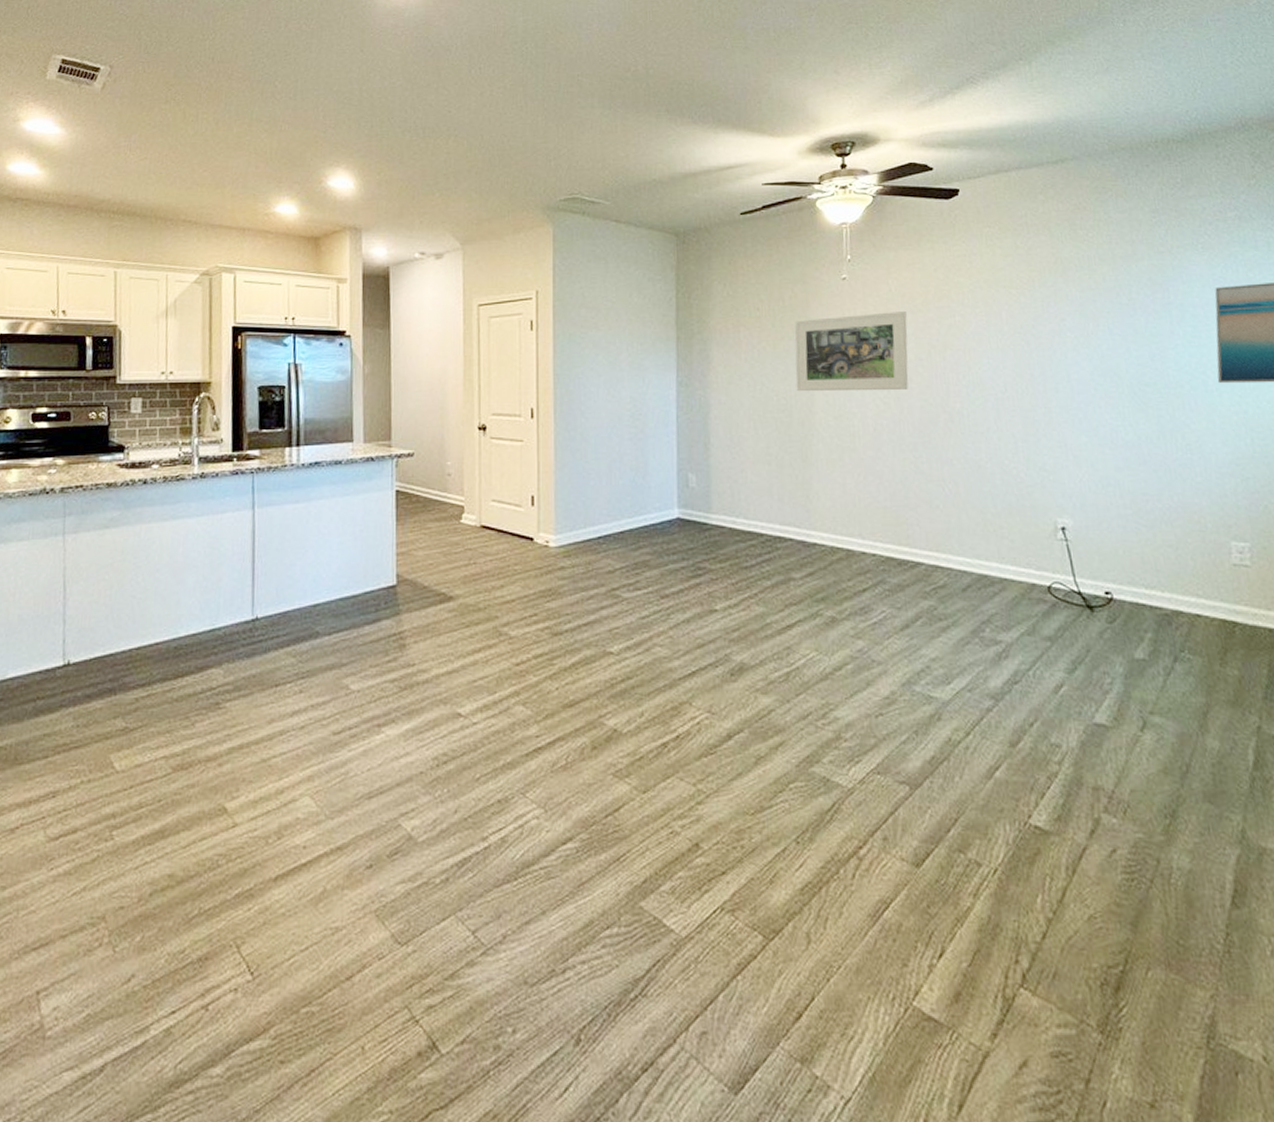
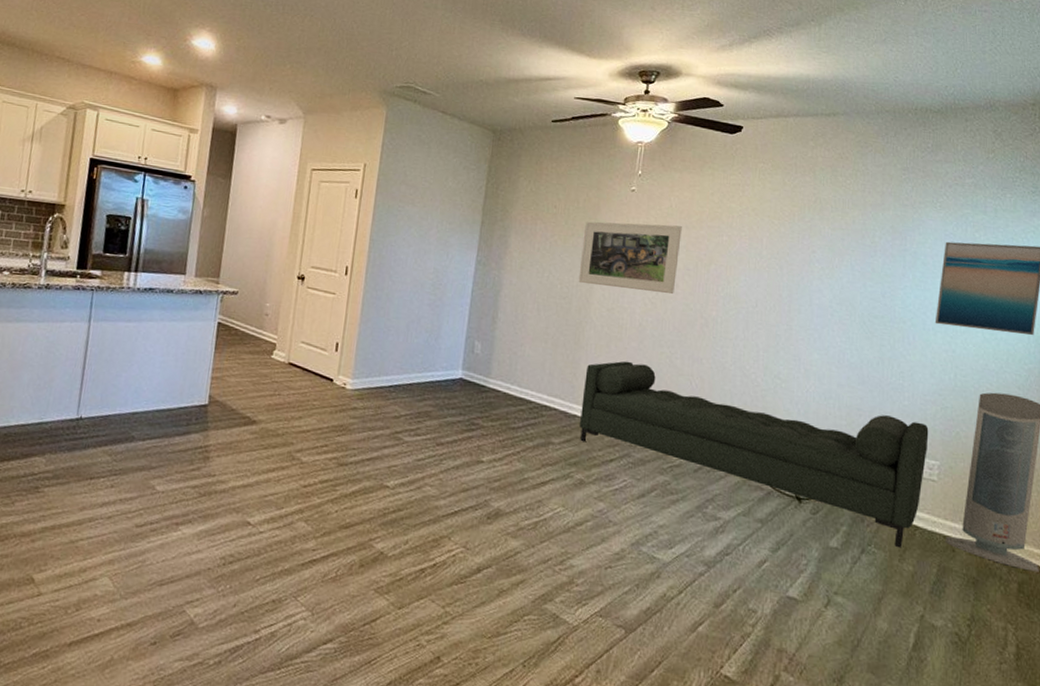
sofa: none [819,473,1234,651] -> present [580,361,929,549]

